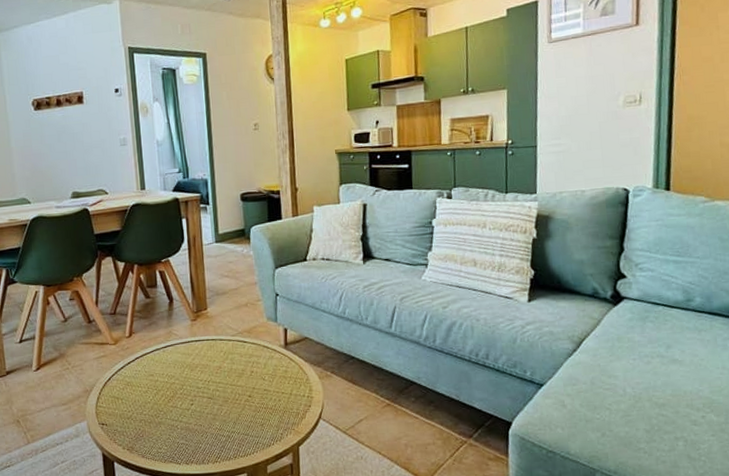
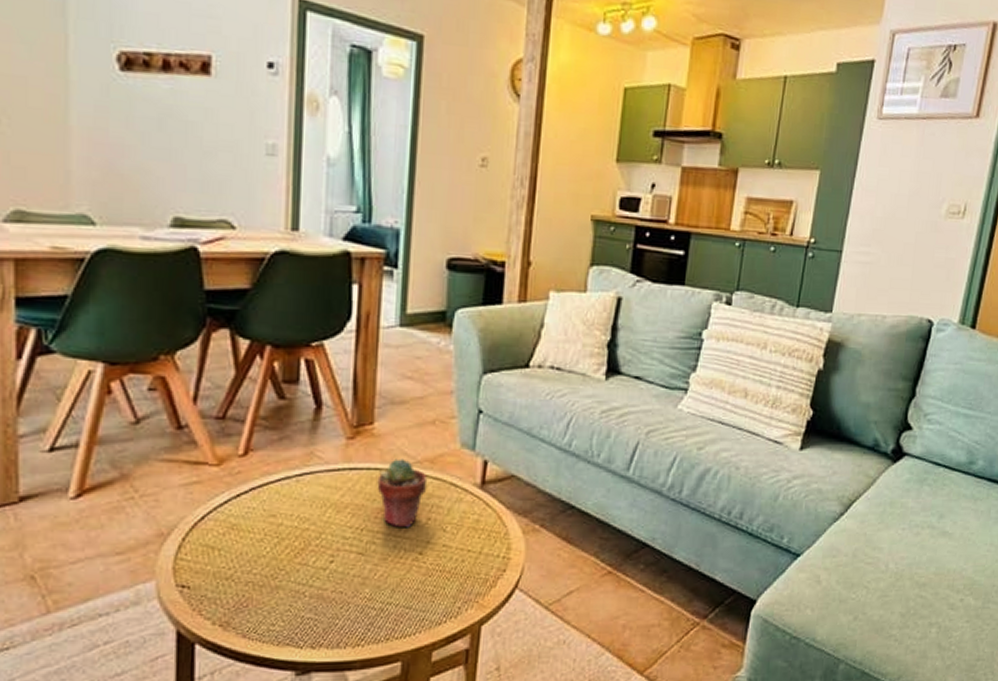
potted succulent: none [214,331,248,379] -> present [377,459,428,528]

